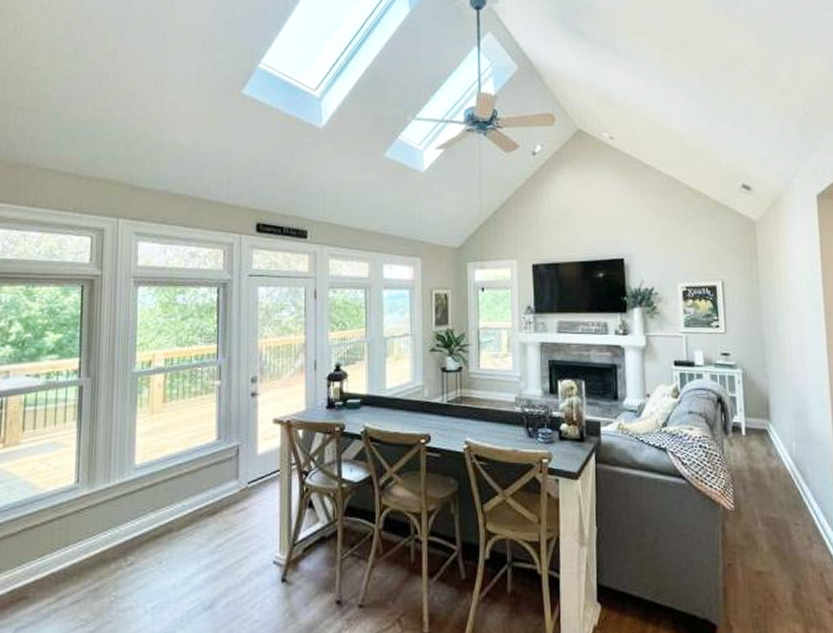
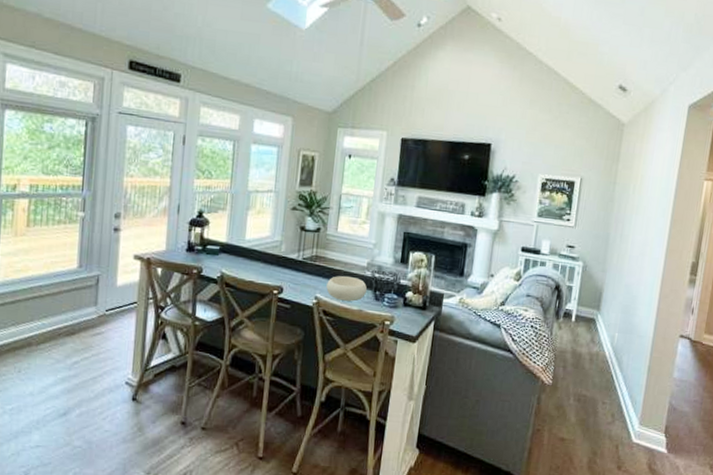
bowl: none [476,415,518,442] -> present [326,276,367,302]

